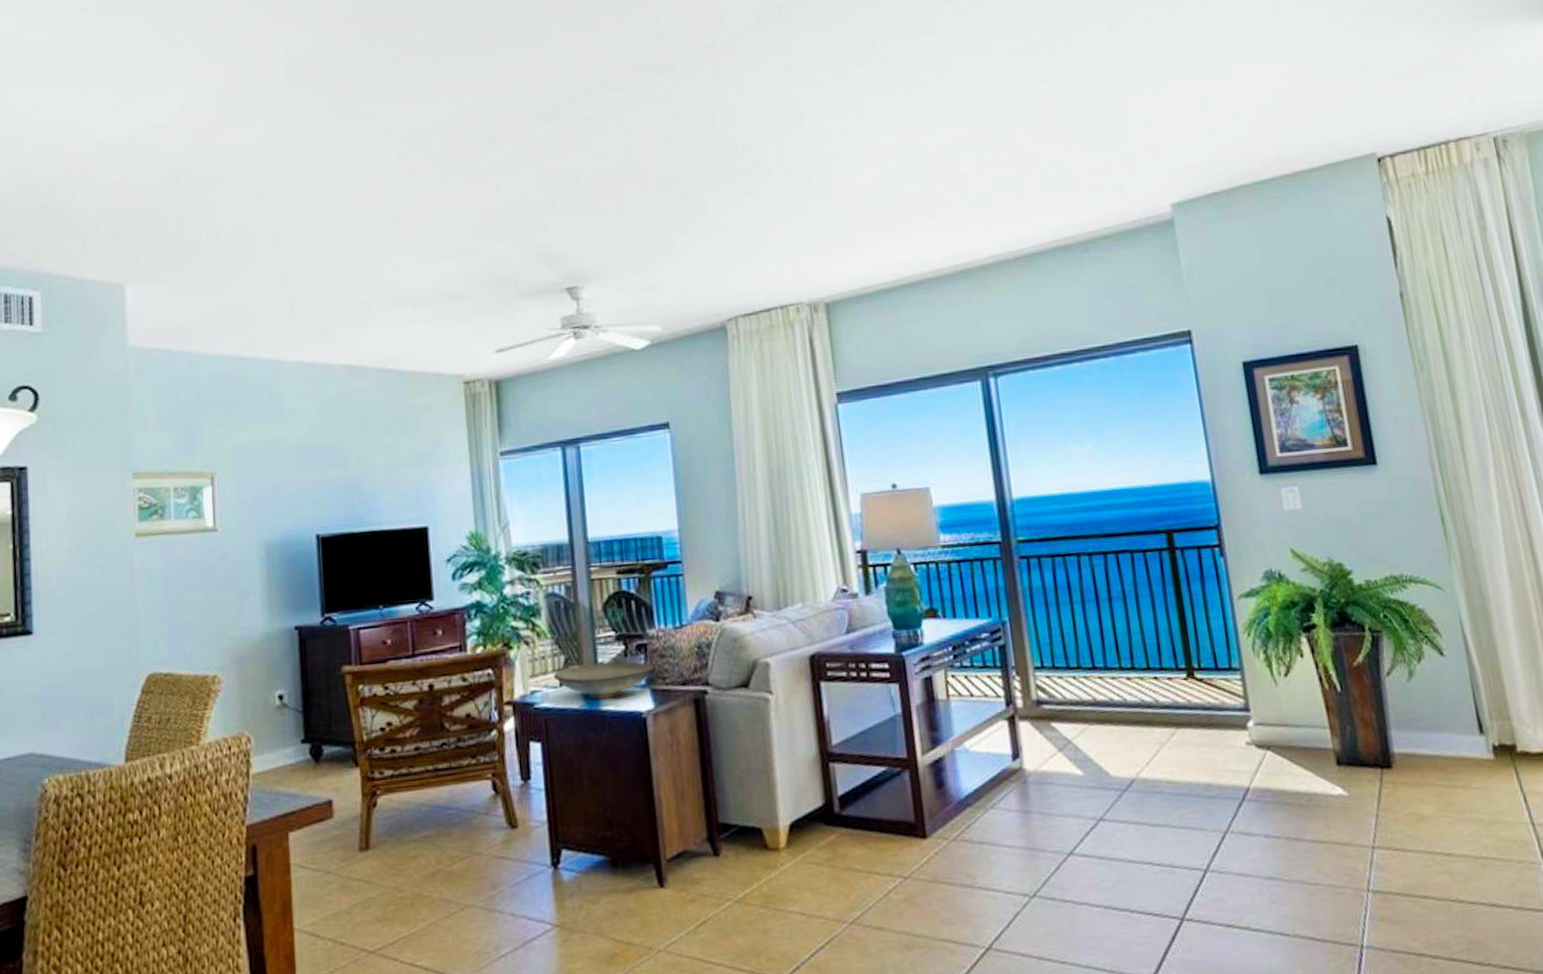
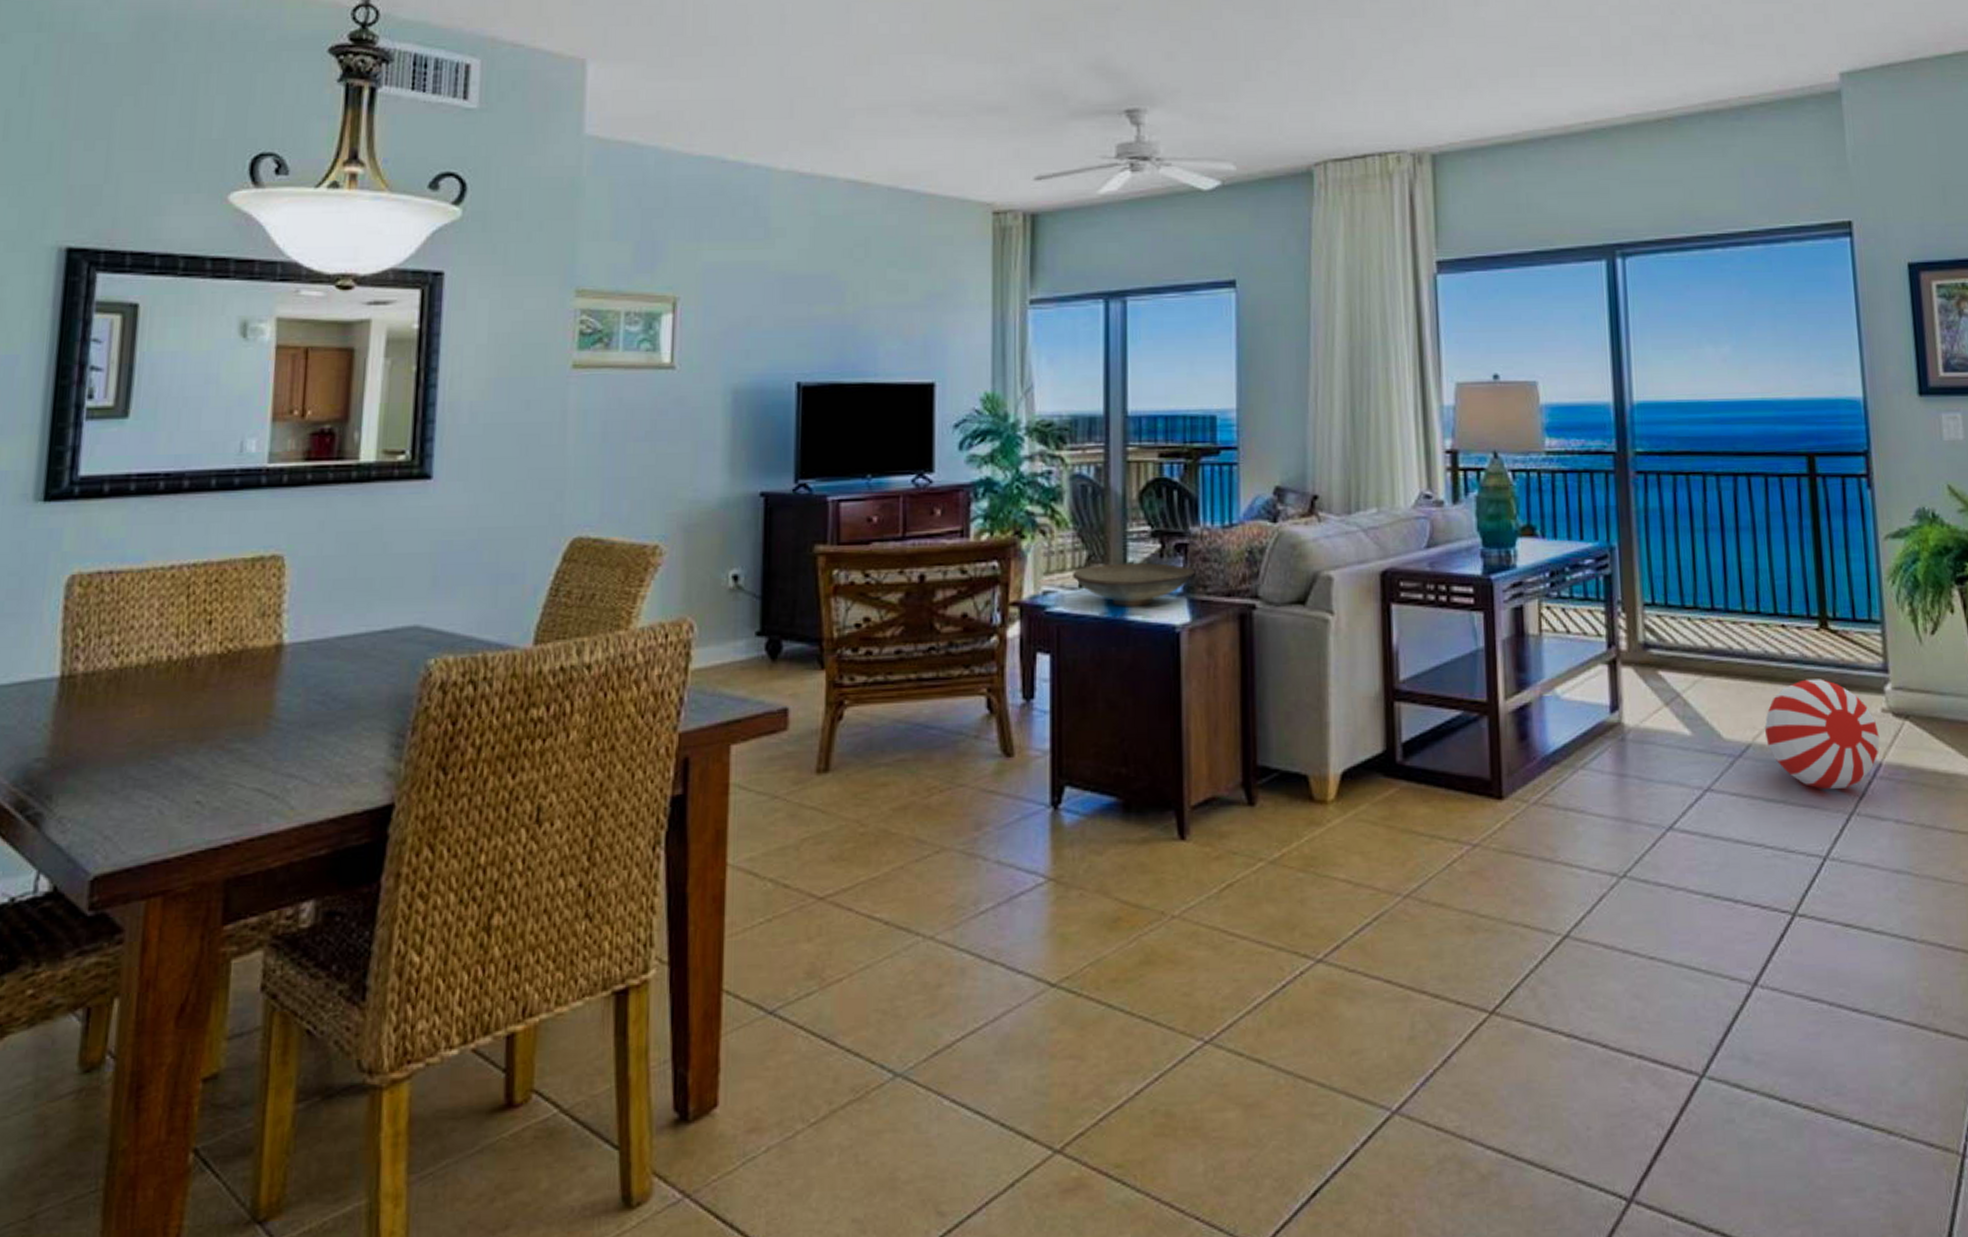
beach ball: none [1145,720,1247,814] -> present [1764,678,1880,791]

